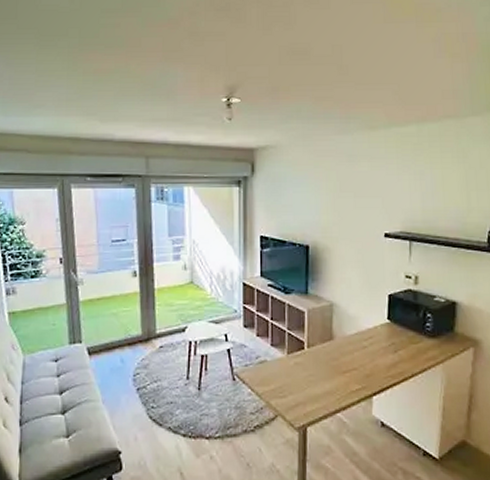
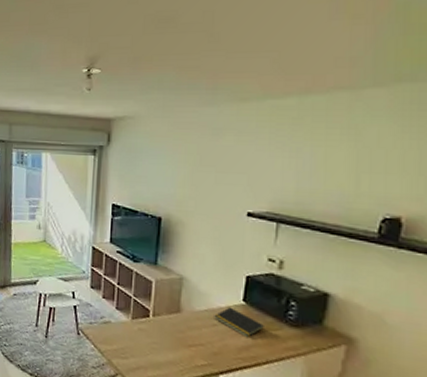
notepad: none [364,327,407,354] -> present [214,307,264,337]

